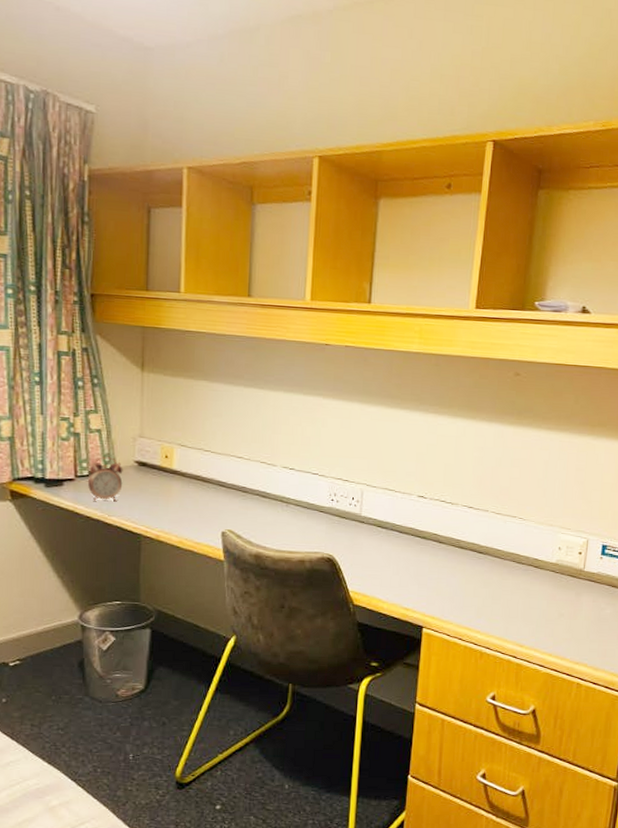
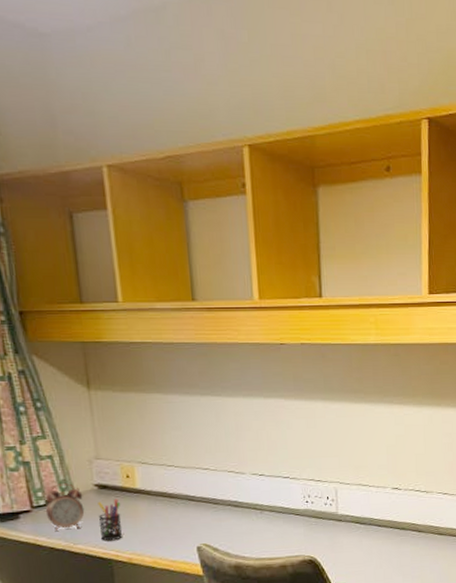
pen holder: none [133,477,156,516] -> present [98,499,123,540]

